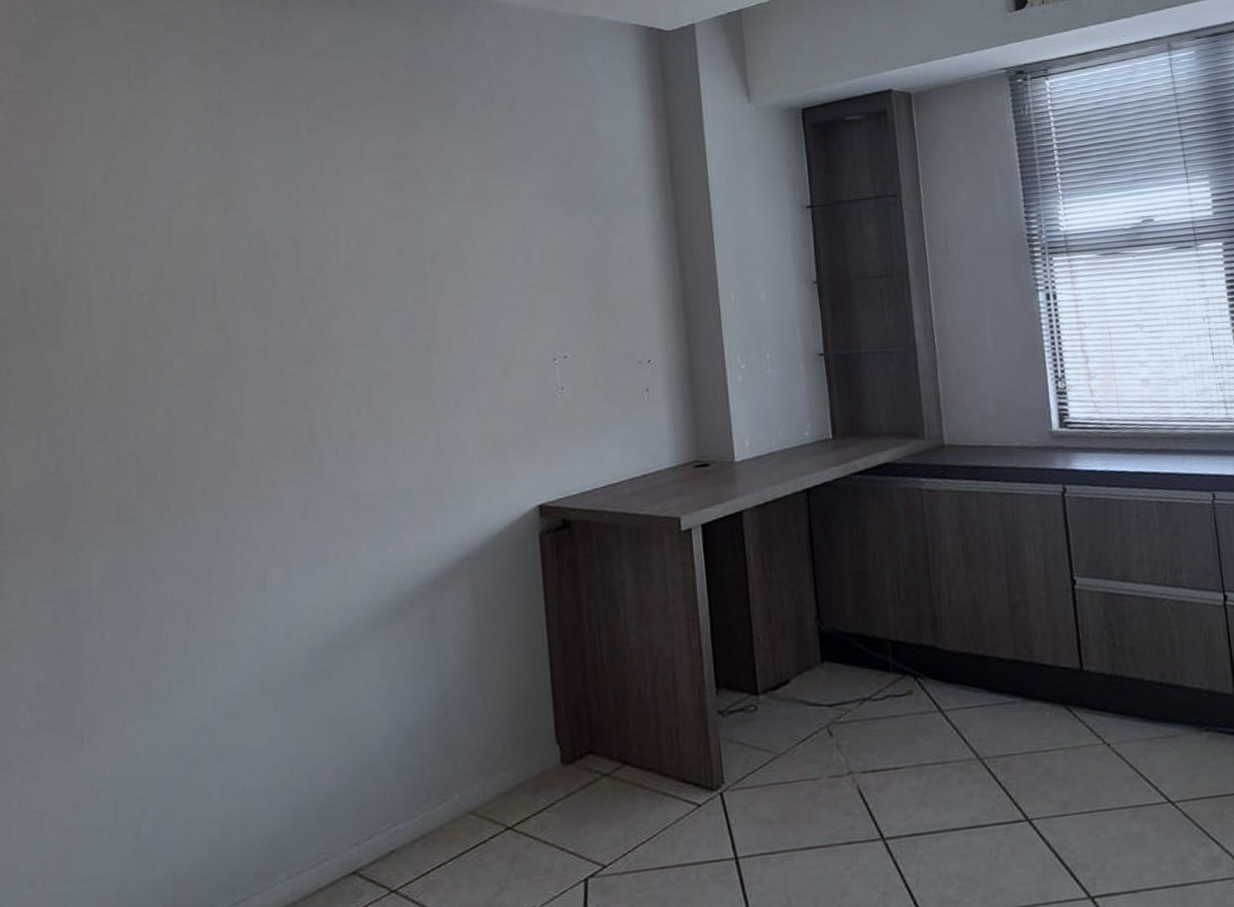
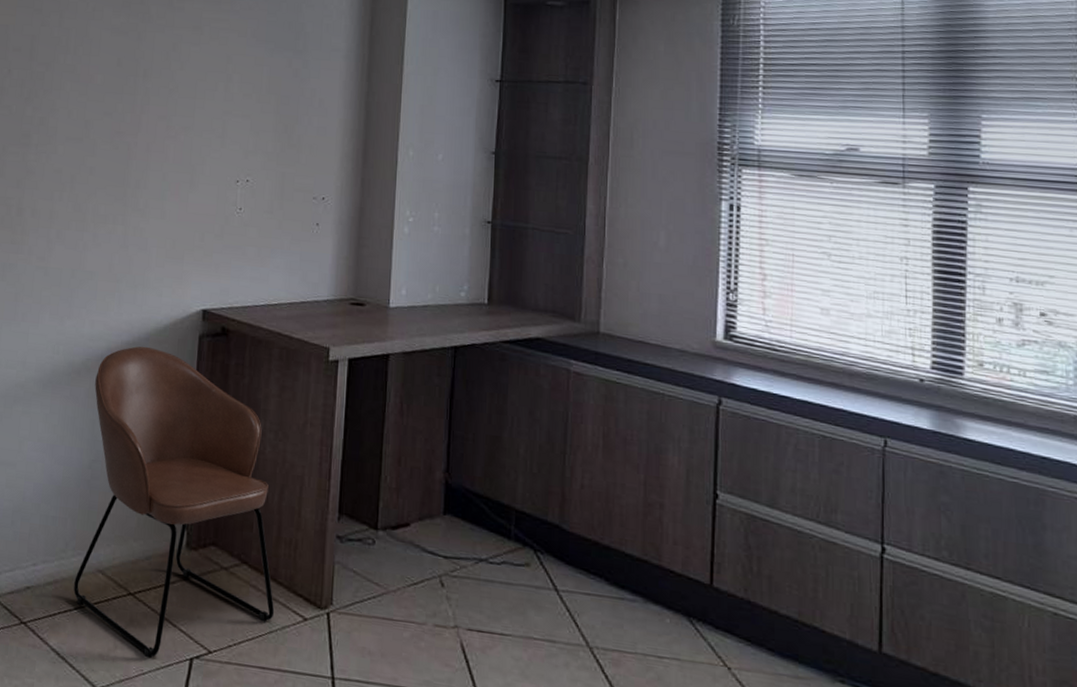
chair: none [431,558,666,891] -> present [73,346,275,658]

